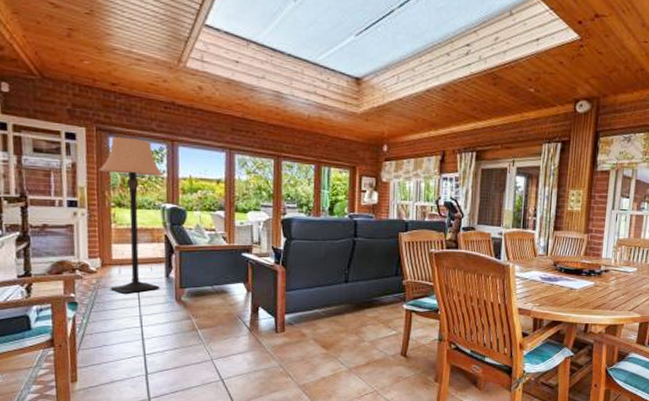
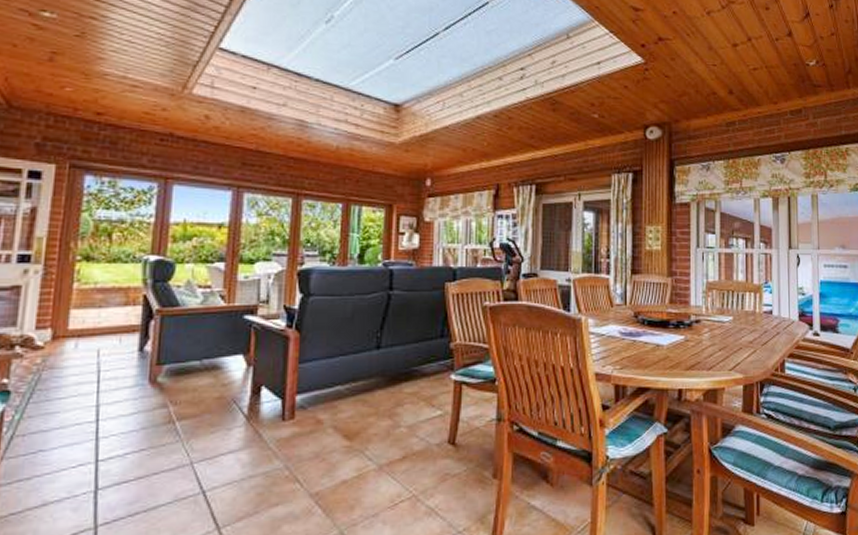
lamp: present [98,136,164,295] -> none [59,174,151,378]

